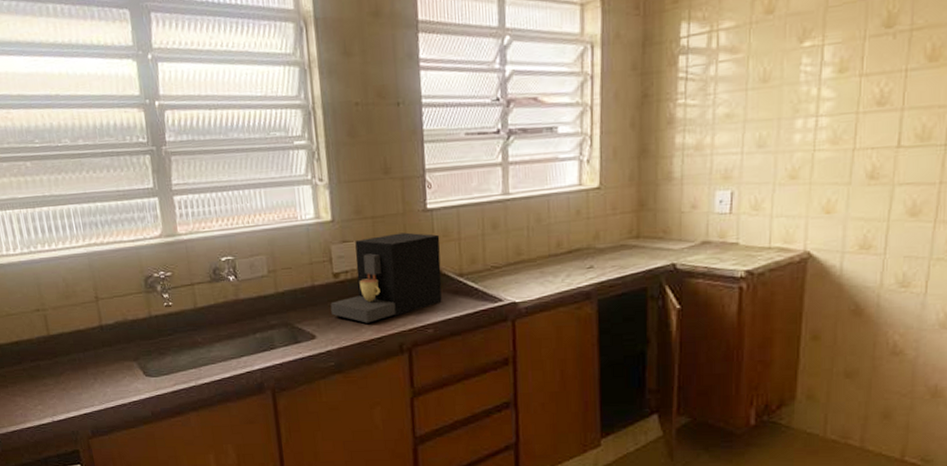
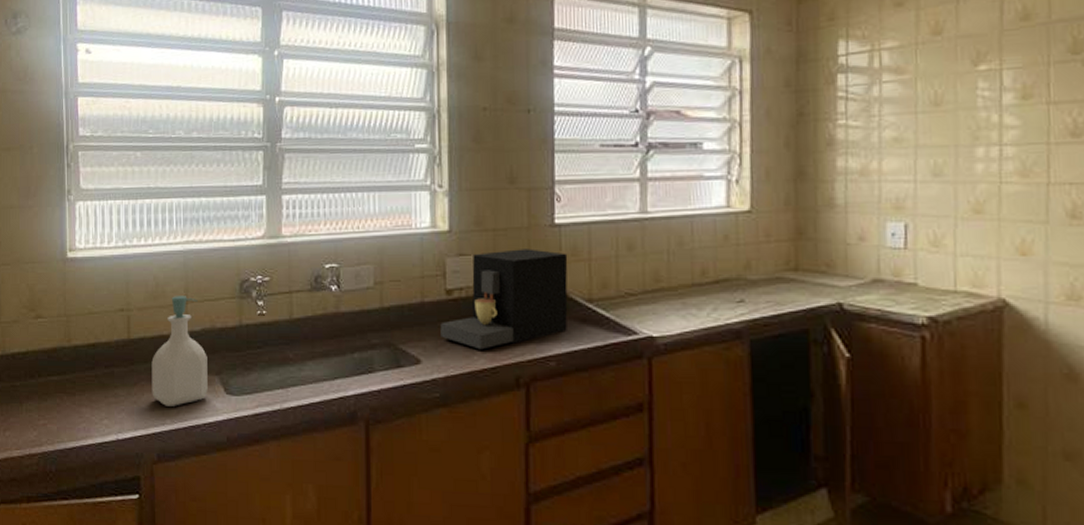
soap bottle: none [73,294,129,390] -> present [151,296,208,406]

